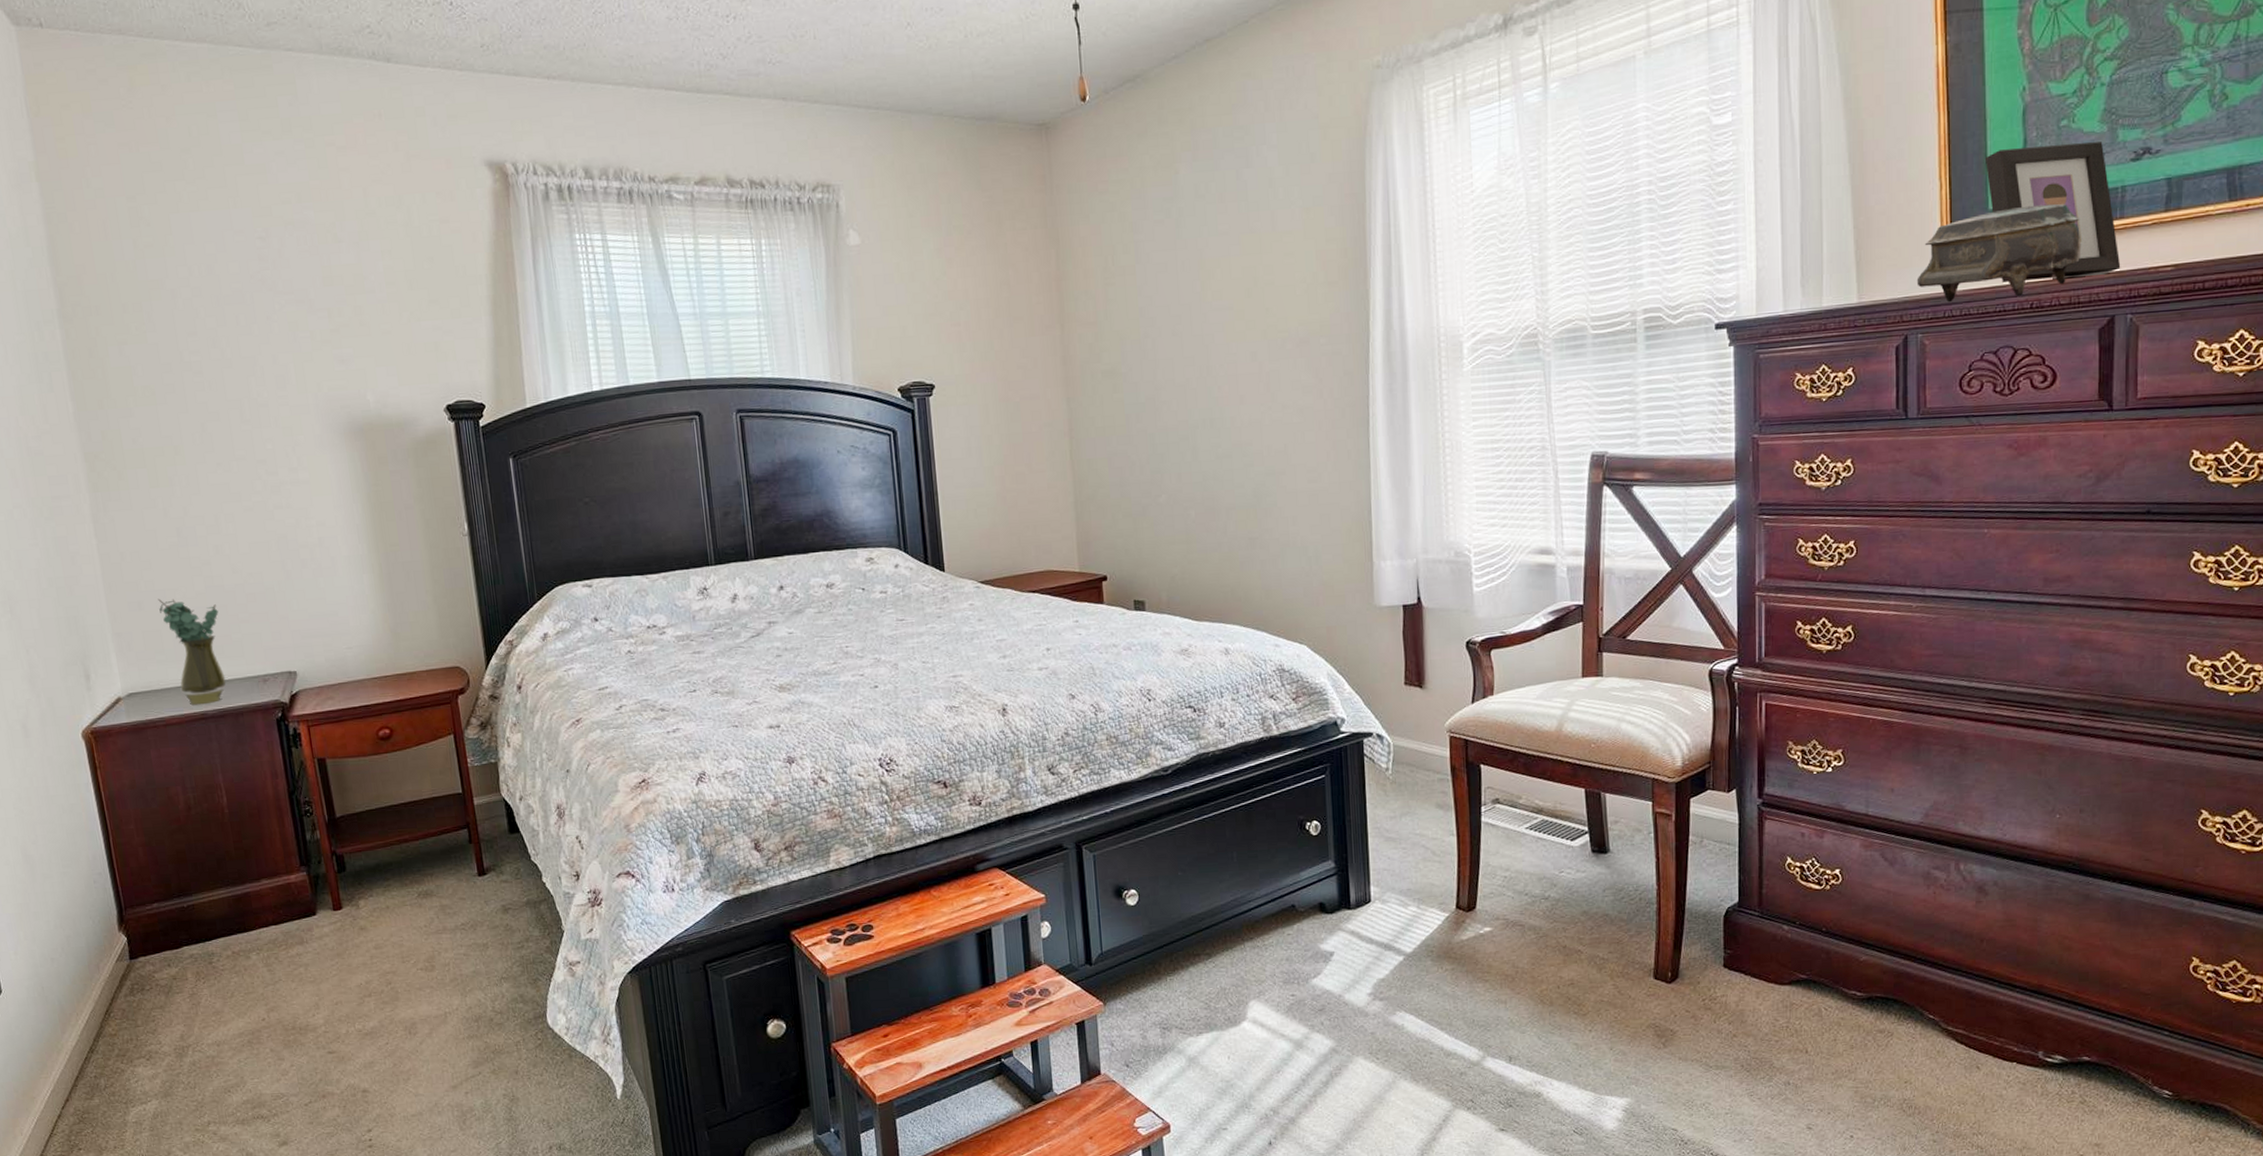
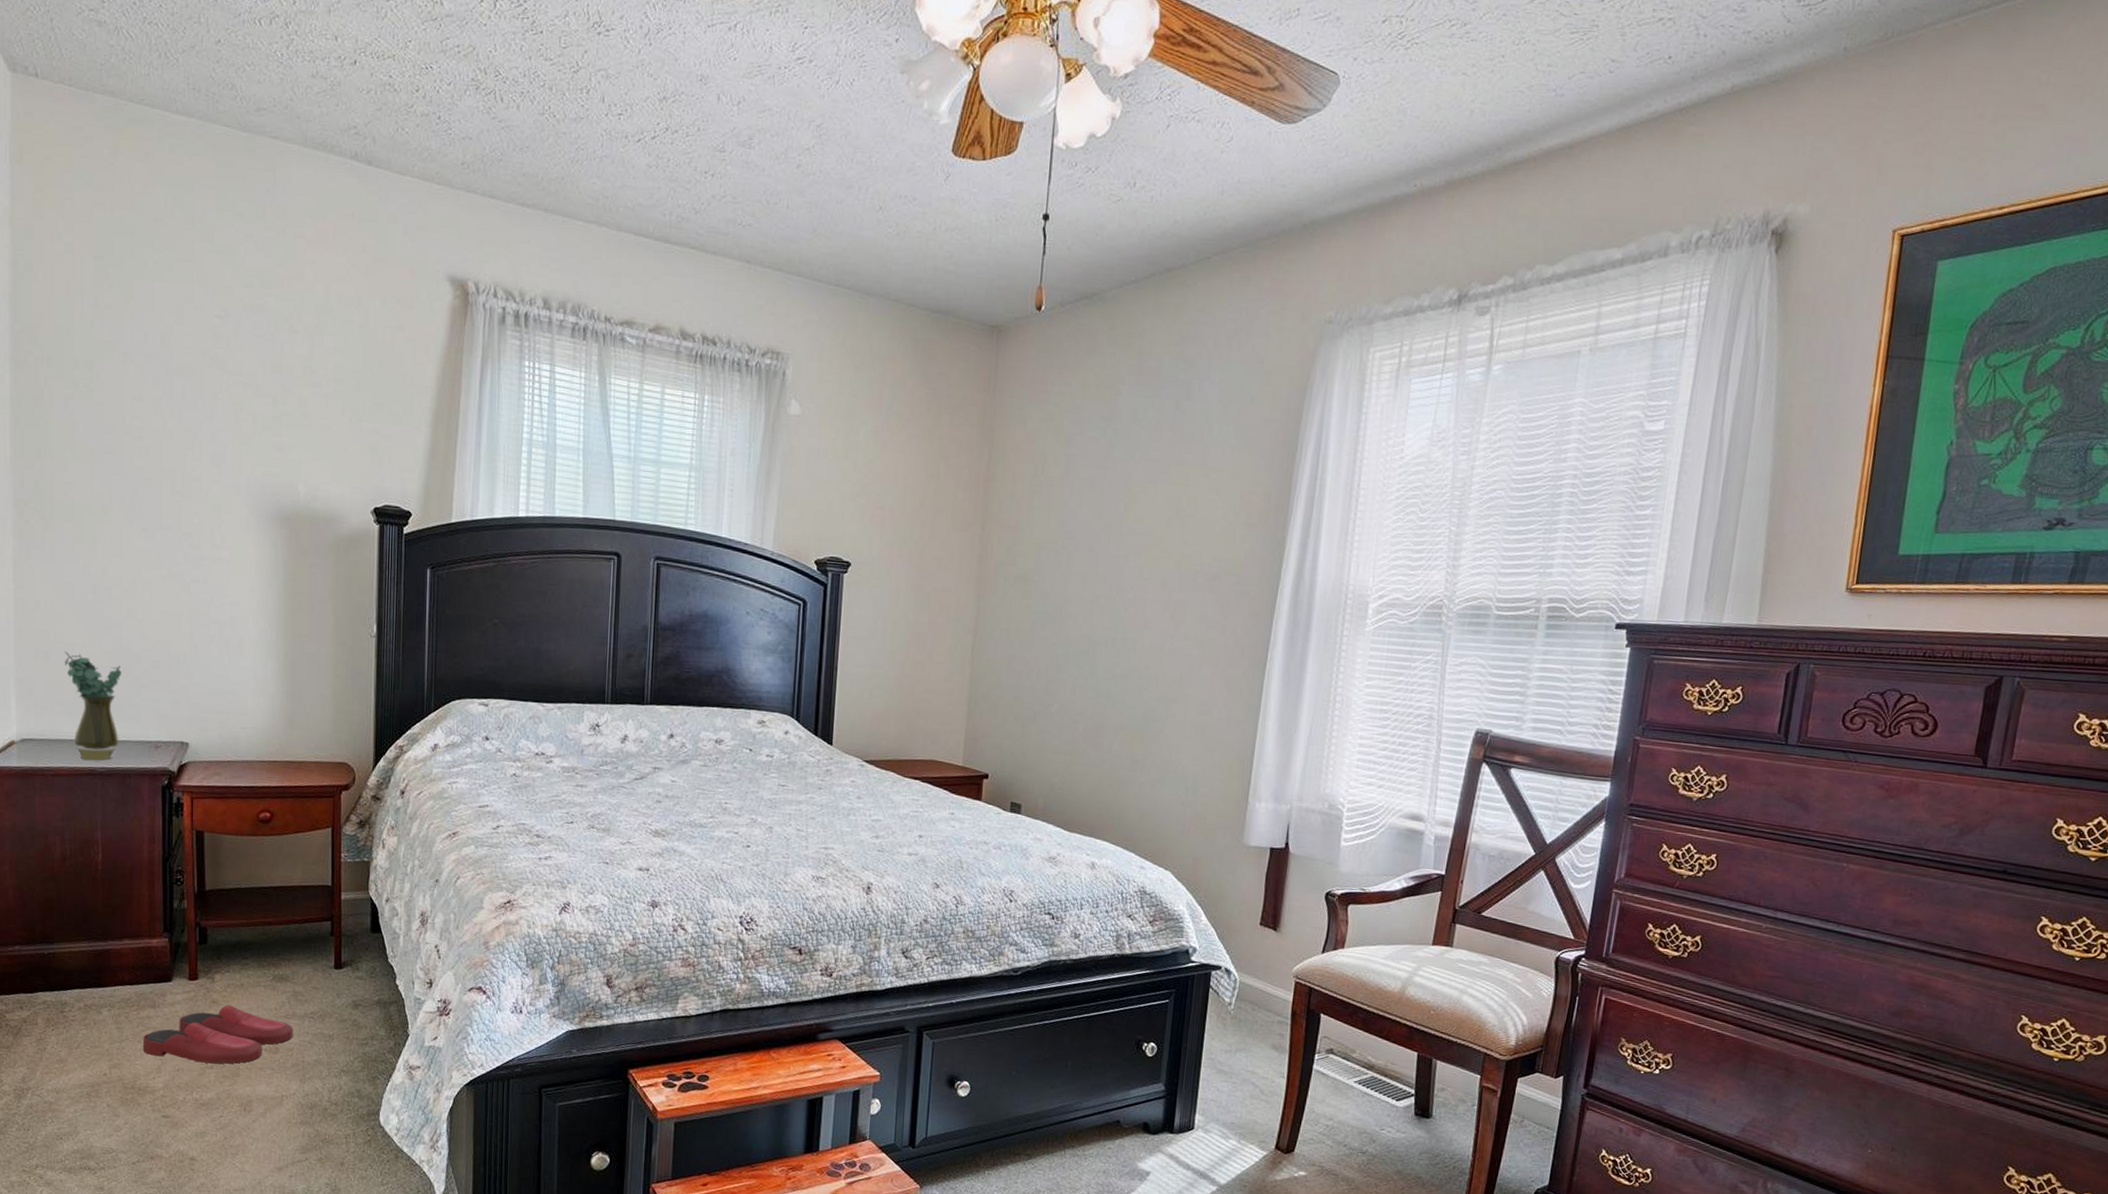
slippers: none [296,929,447,993] -> present [142,1005,293,1064]
jewelry box: present [1916,203,2081,303] -> none [1817,556,1985,644]
picture frame: present [1984,142,2121,282] -> none [1900,498,2019,635]

